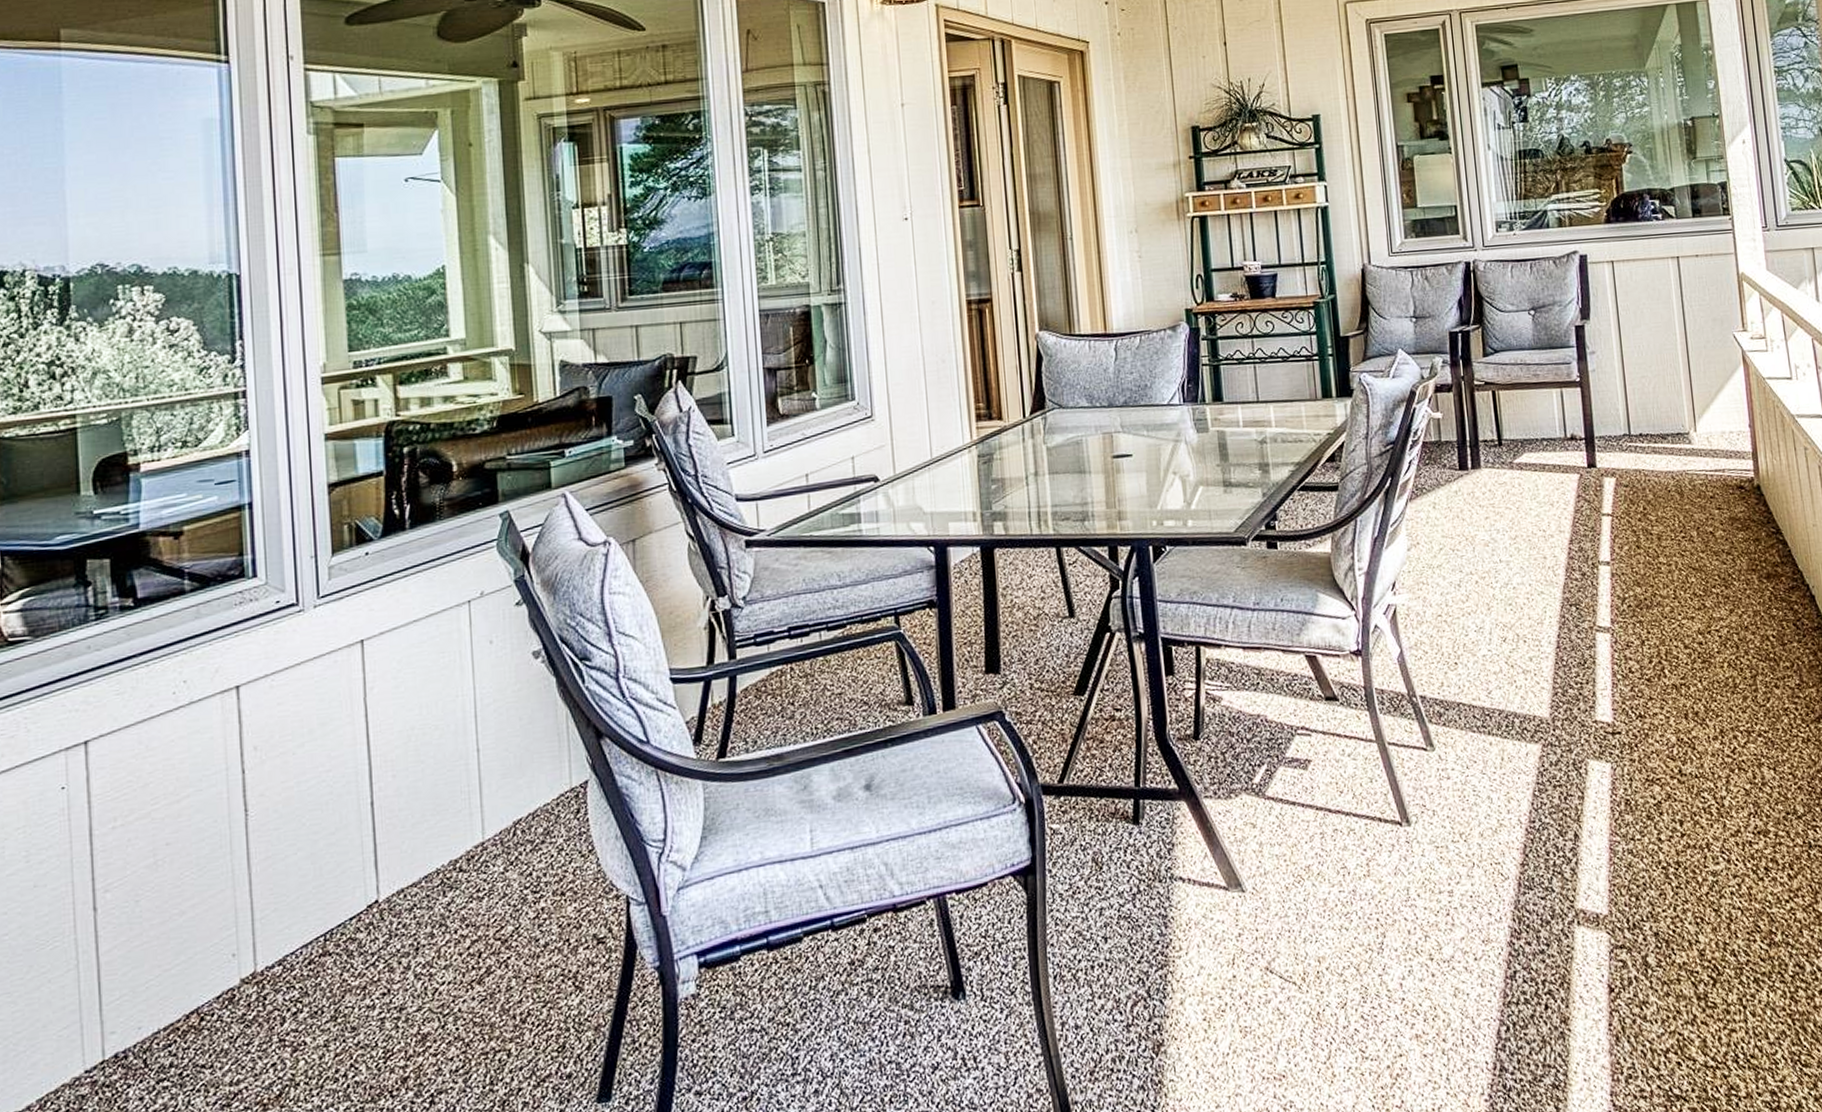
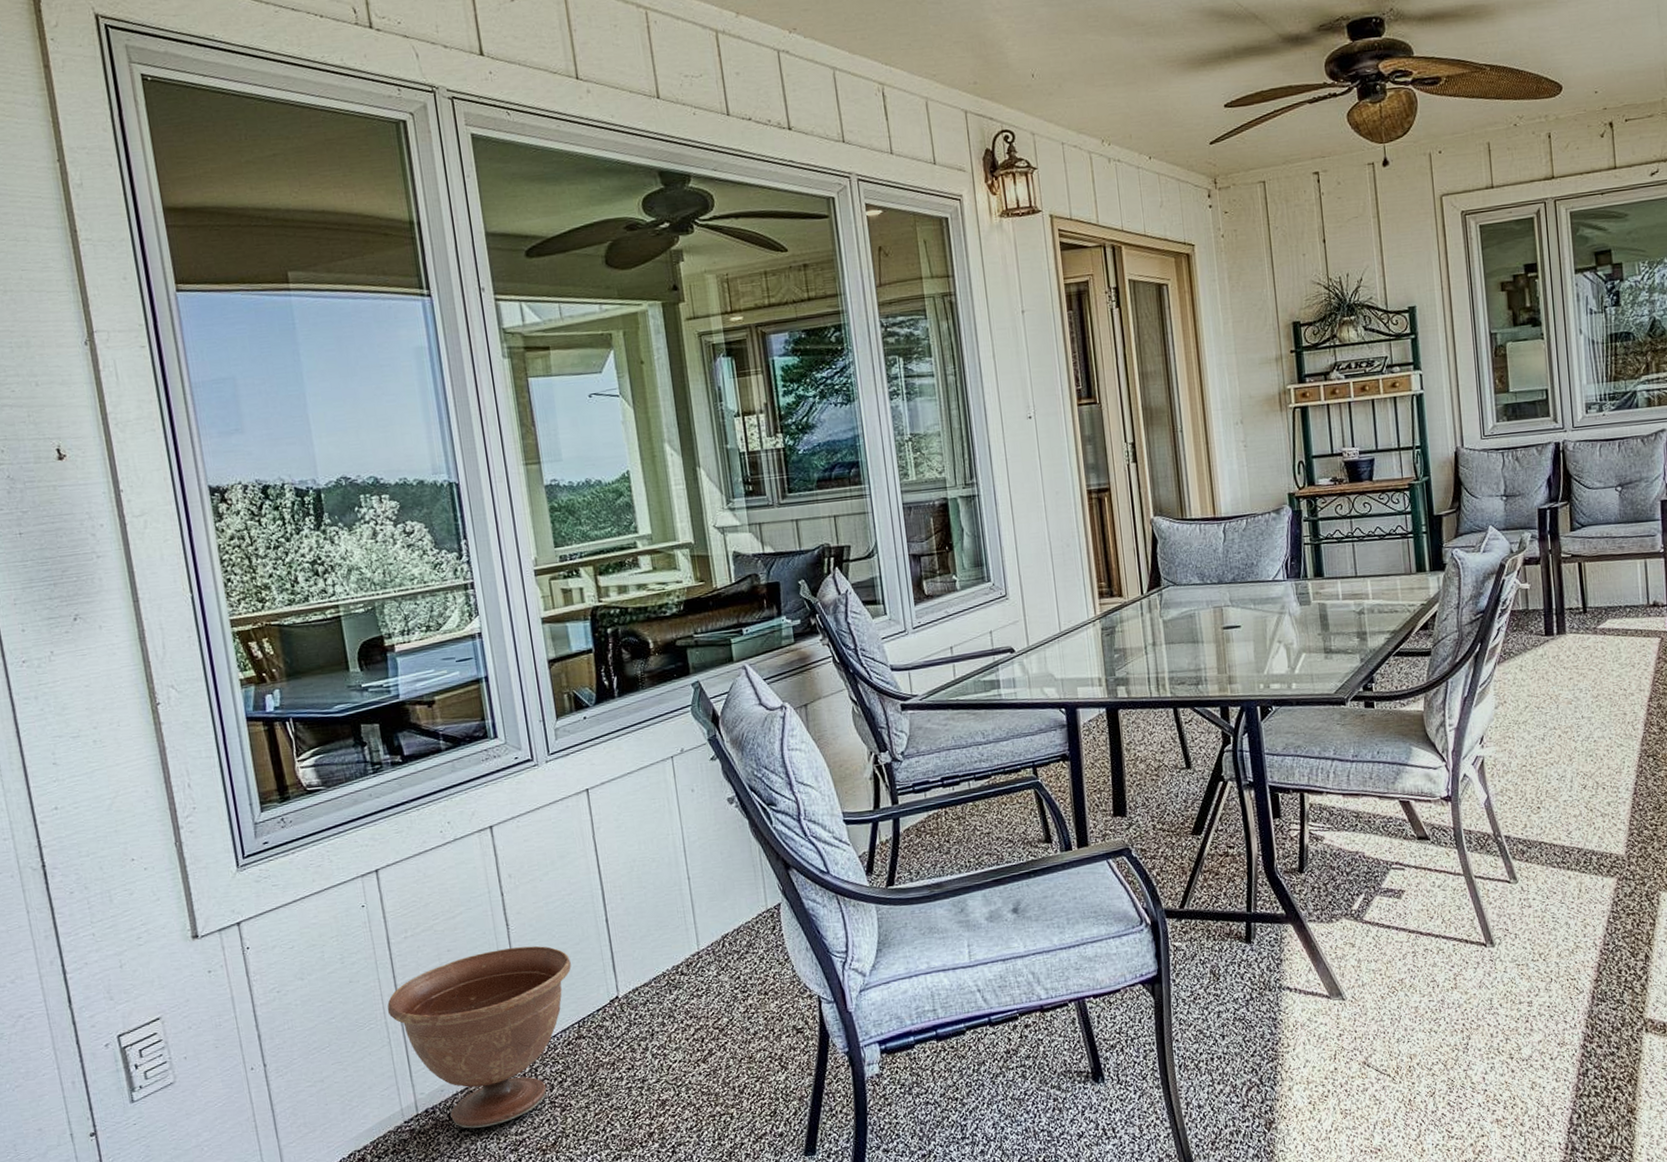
planter pot: none [79,836,322,1078] -> present [387,945,572,1129]

